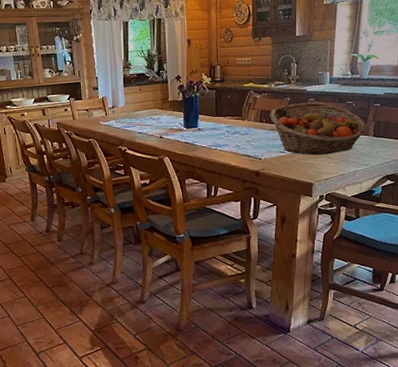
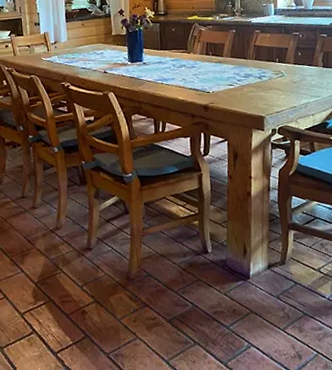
fruit basket: present [270,103,367,155] -> none [216,34,316,87]

